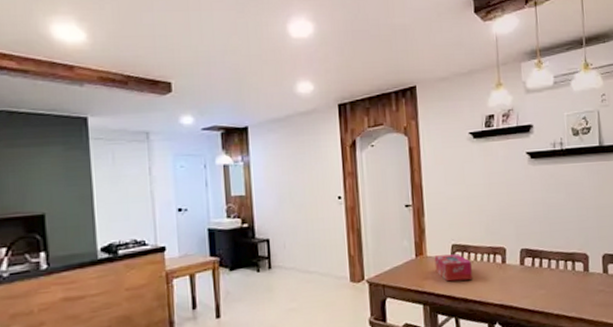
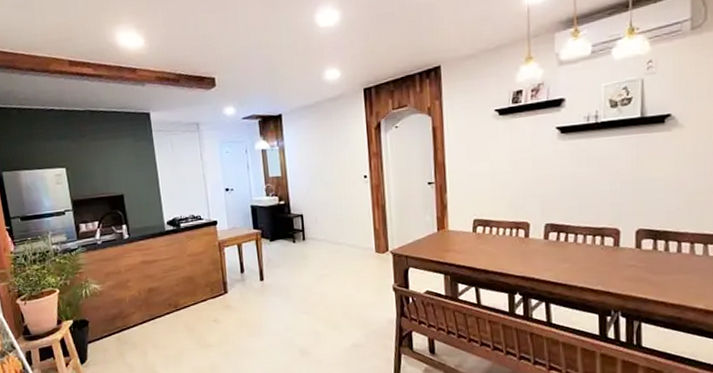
tissue box: present [434,254,473,282] -> none [456,228,495,254]

